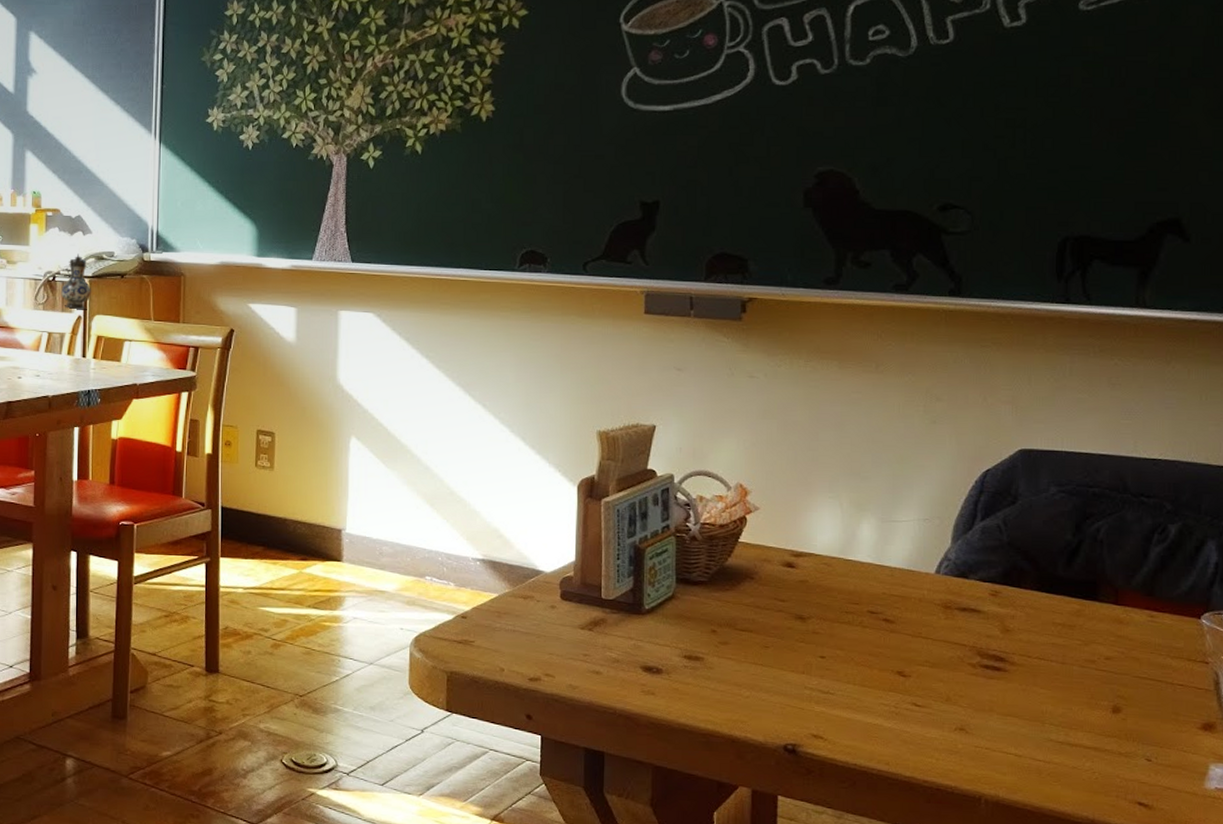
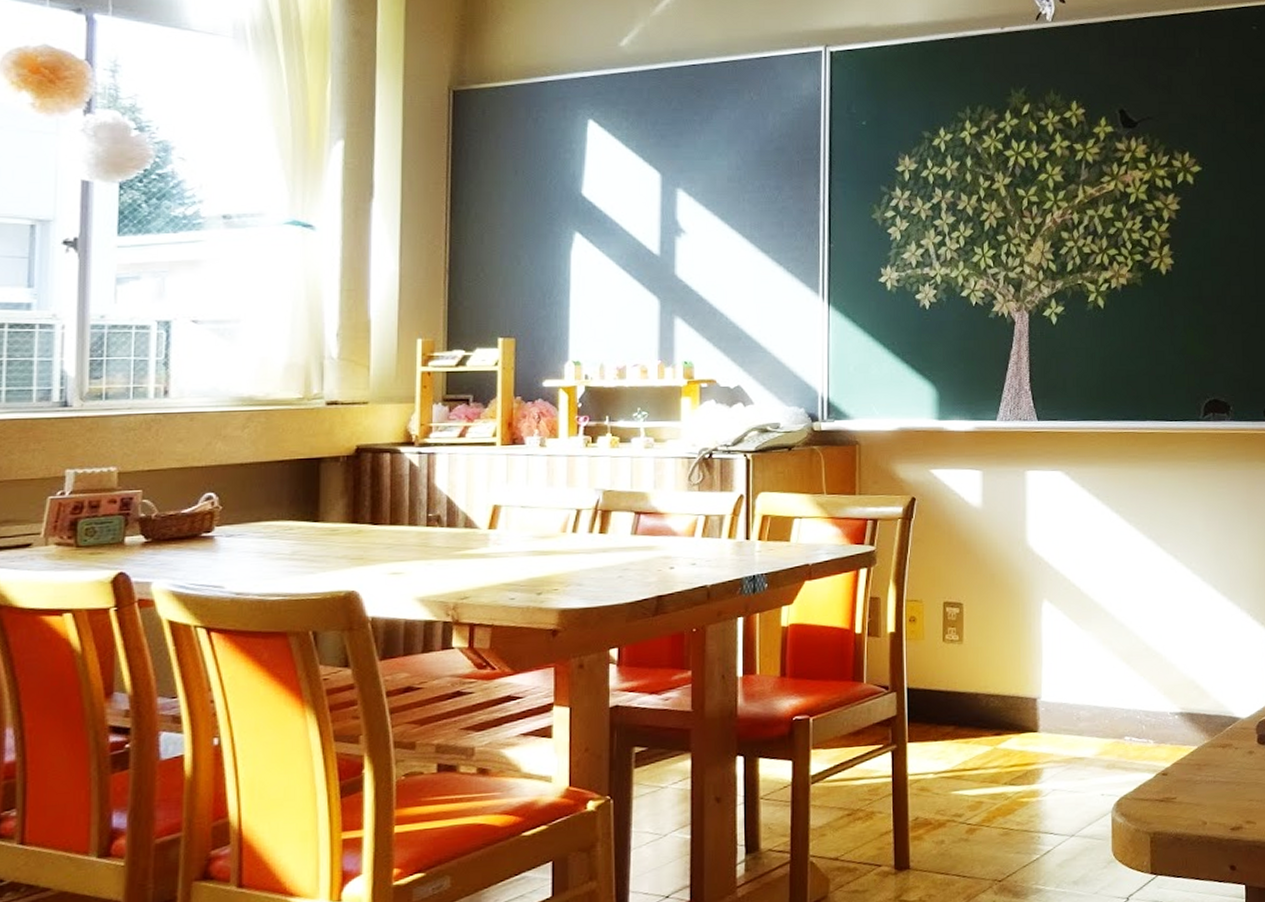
lidded jug: present [60,253,91,309] -> none [718,427,754,488]

